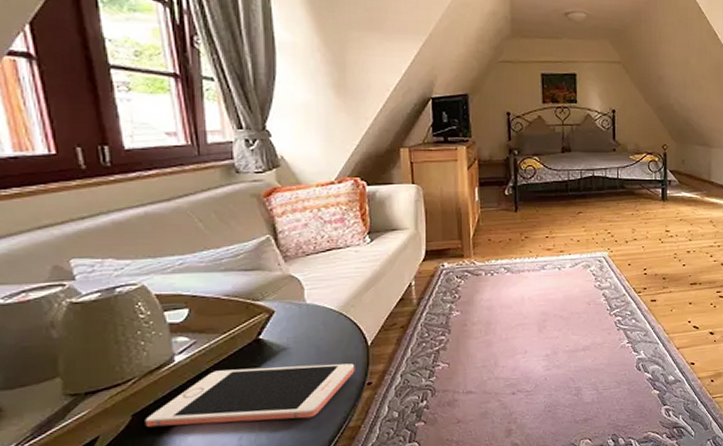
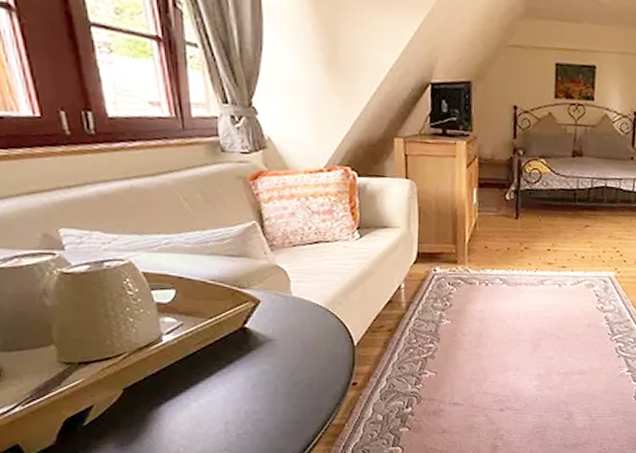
cell phone: present [145,363,355,428] -> none [135,355,340,411]

